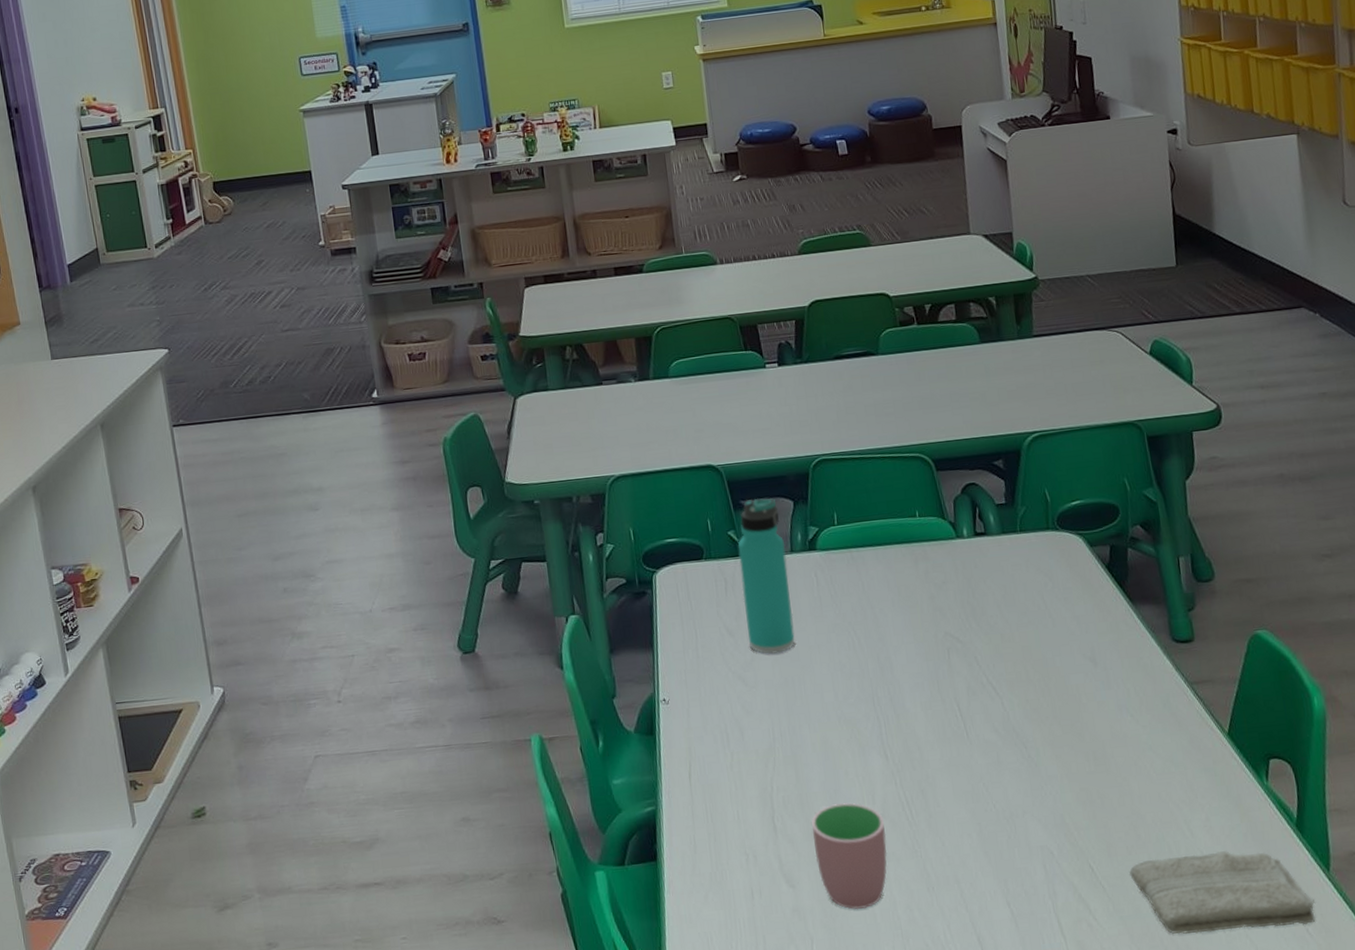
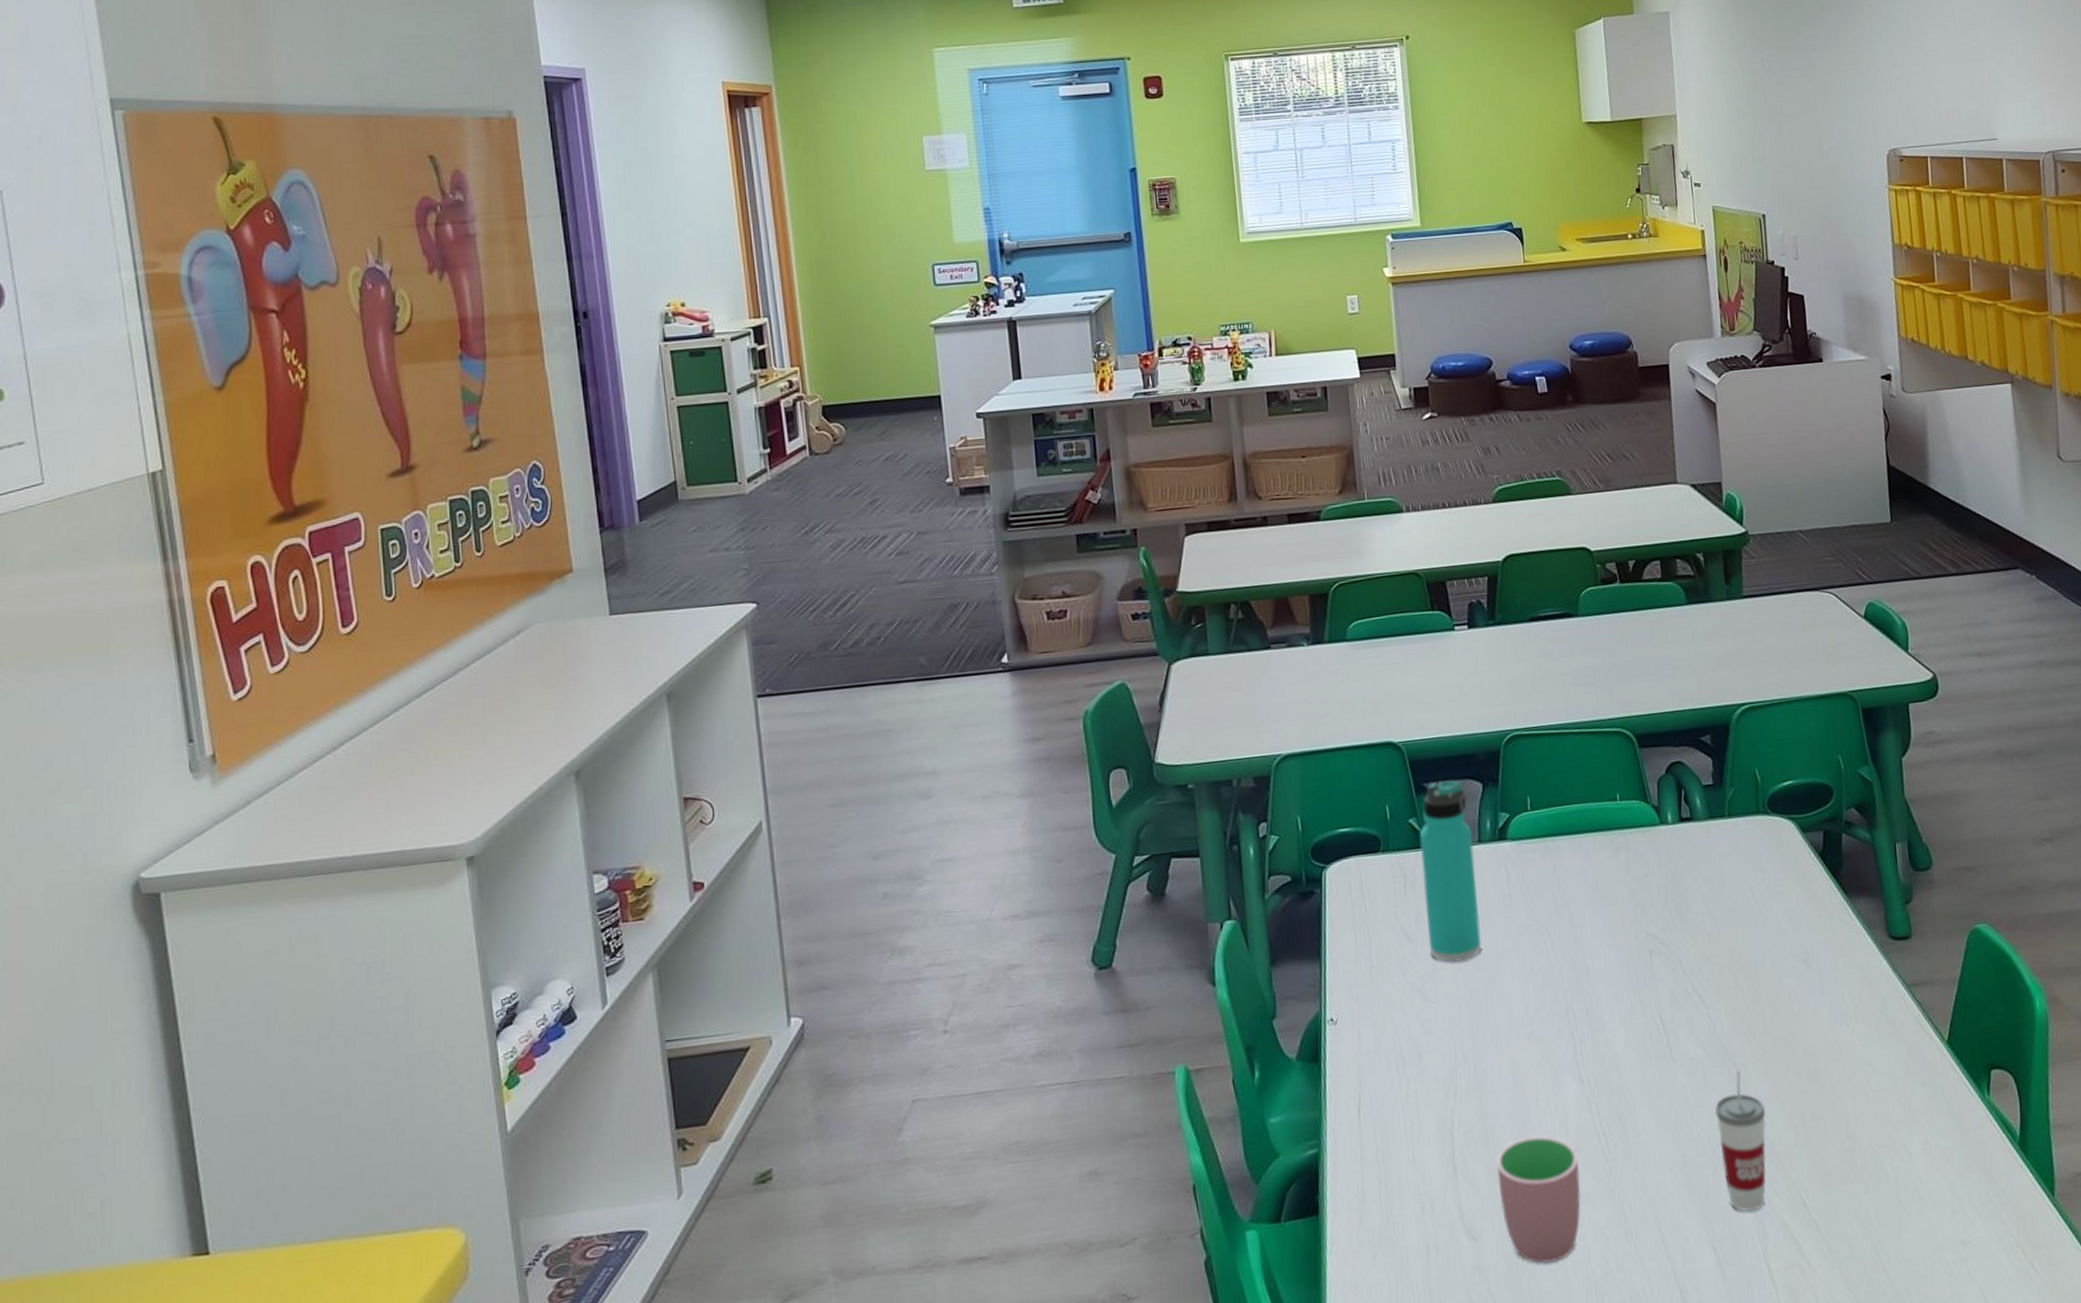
cup: none [1008,753,1056,874] -> present [1714,1070,1766,1212]
washcloth: present [1128,851,1316,934] -> none [1844,1176,2041,1276]

